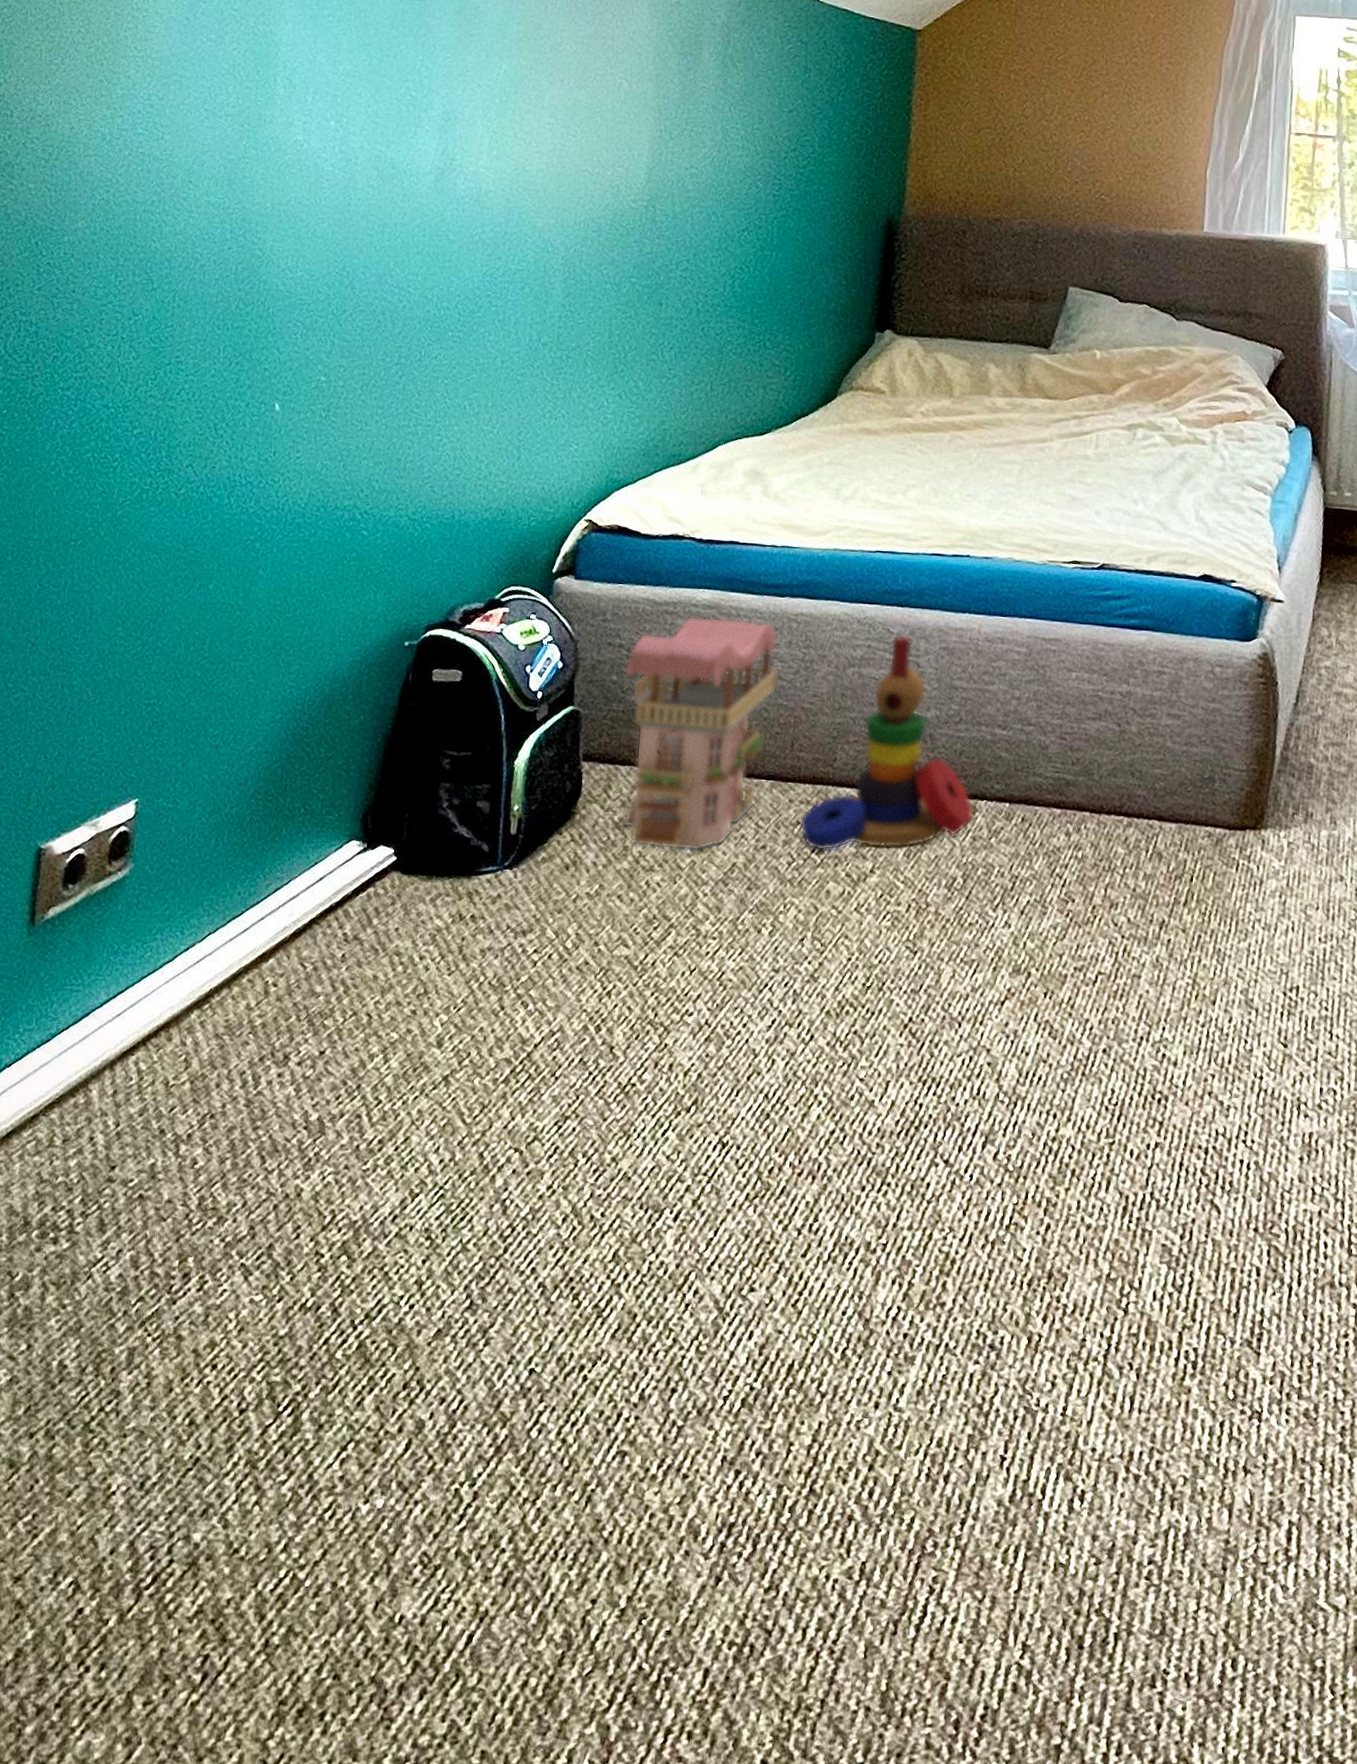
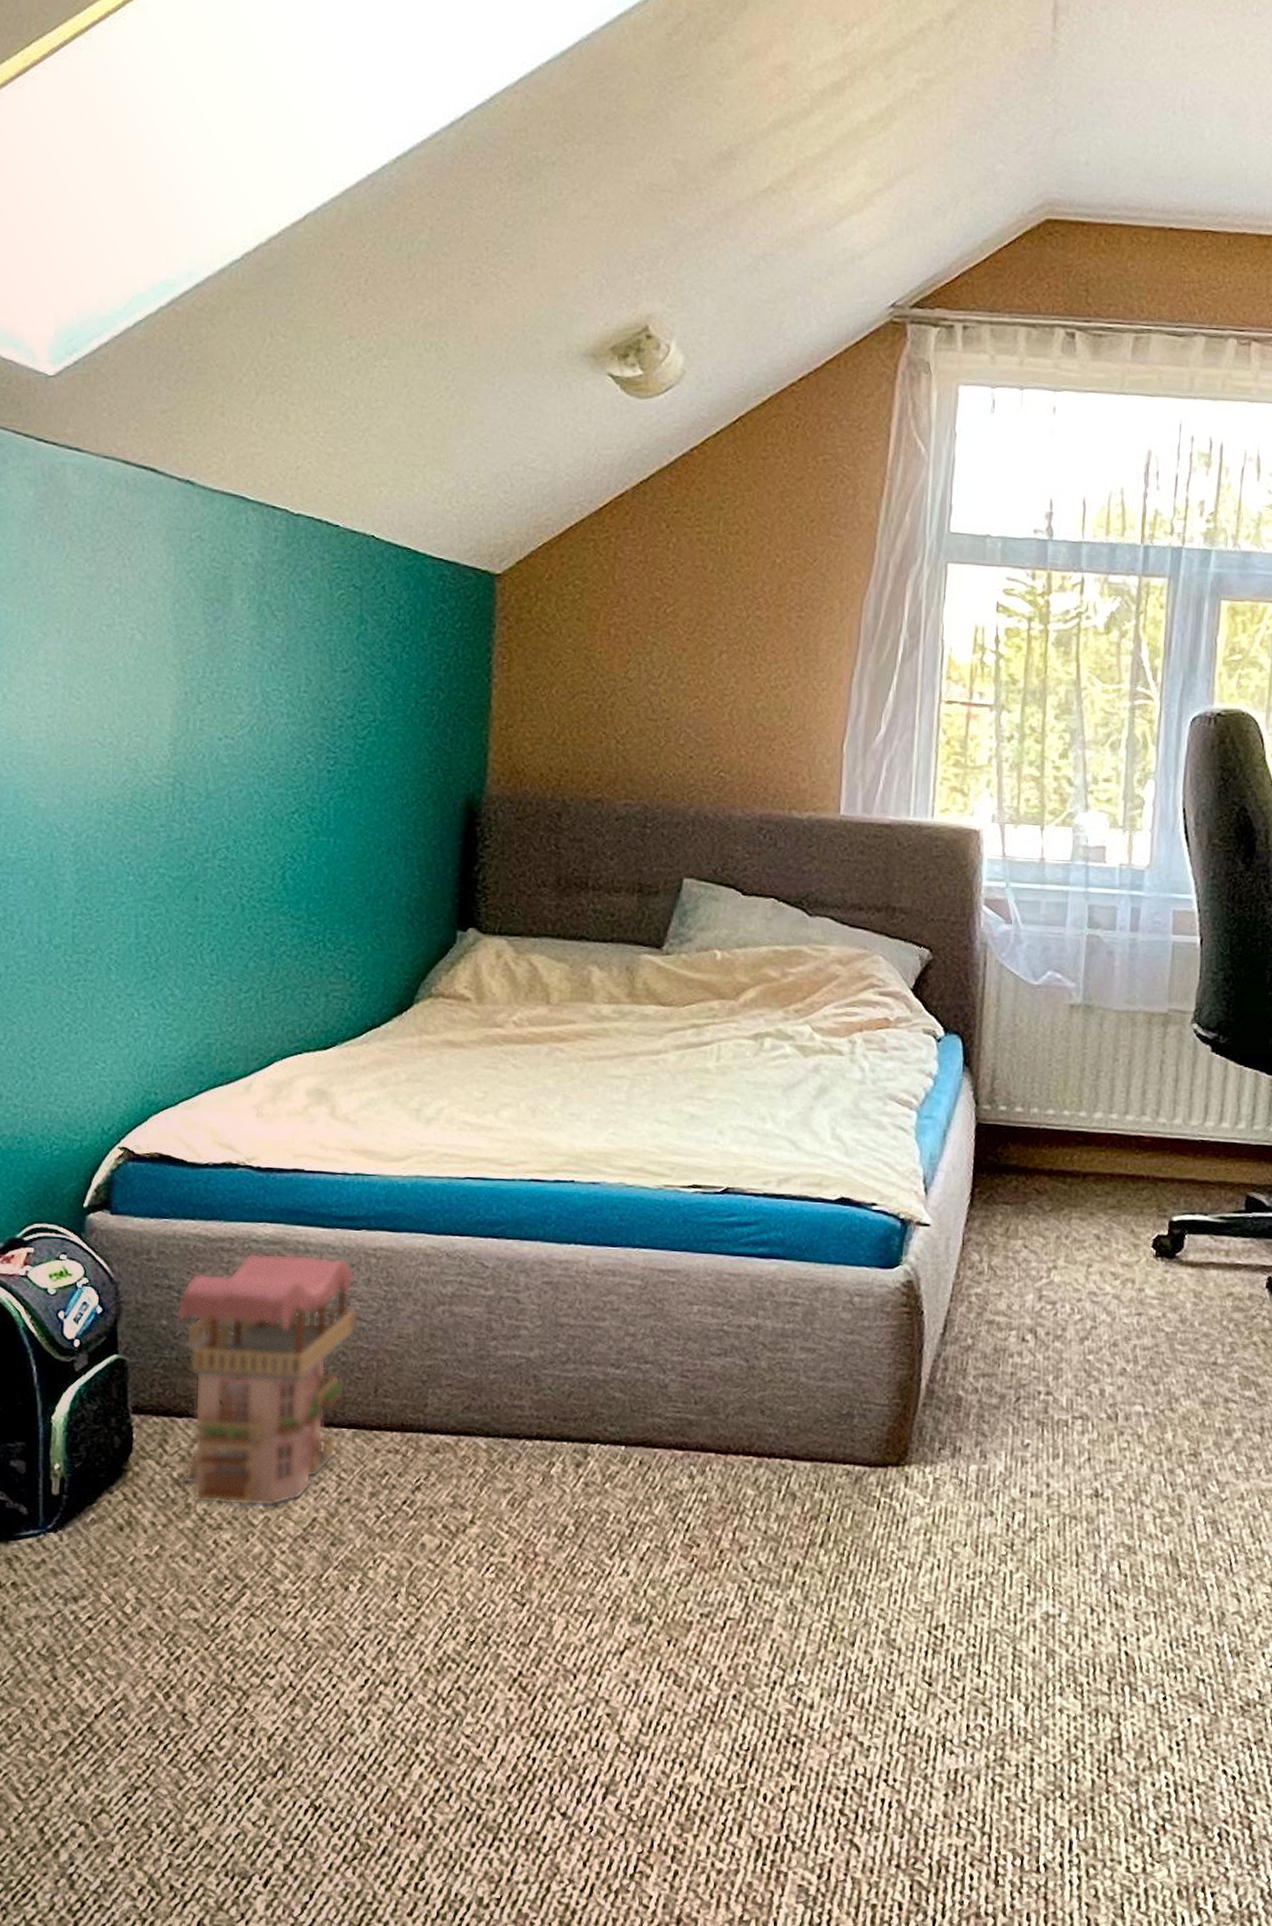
stacking toy: present [799,635,974,852] -> none [387,1269,586,1503]

